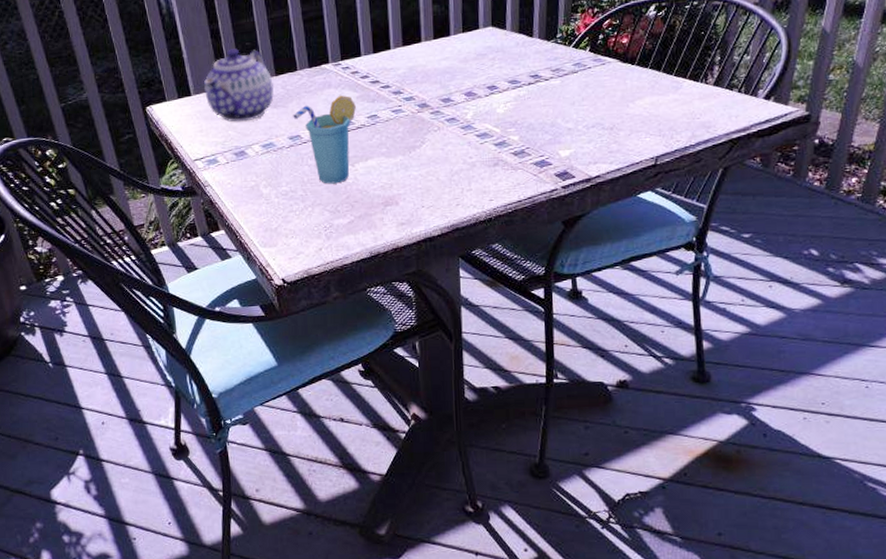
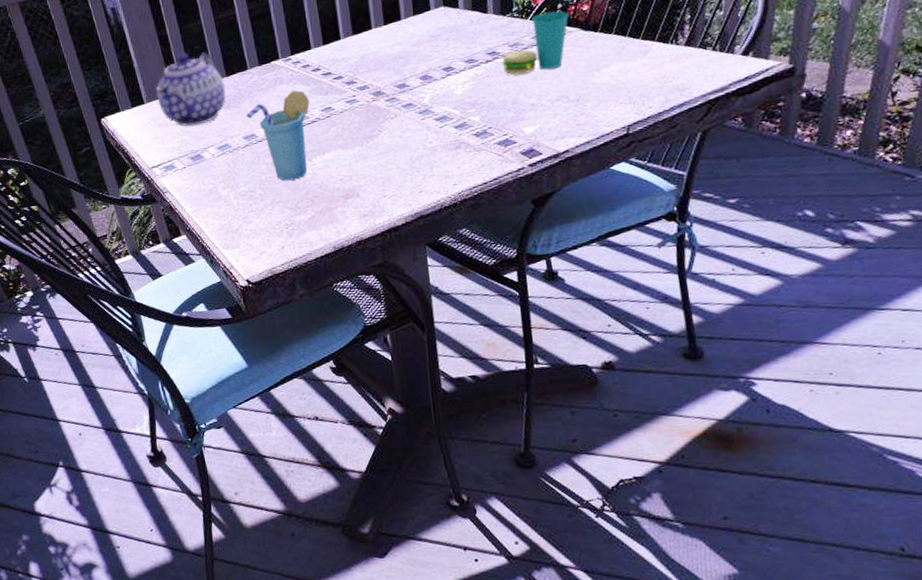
cup: none [543,41,609,99] -> present [502,11,569,76]

